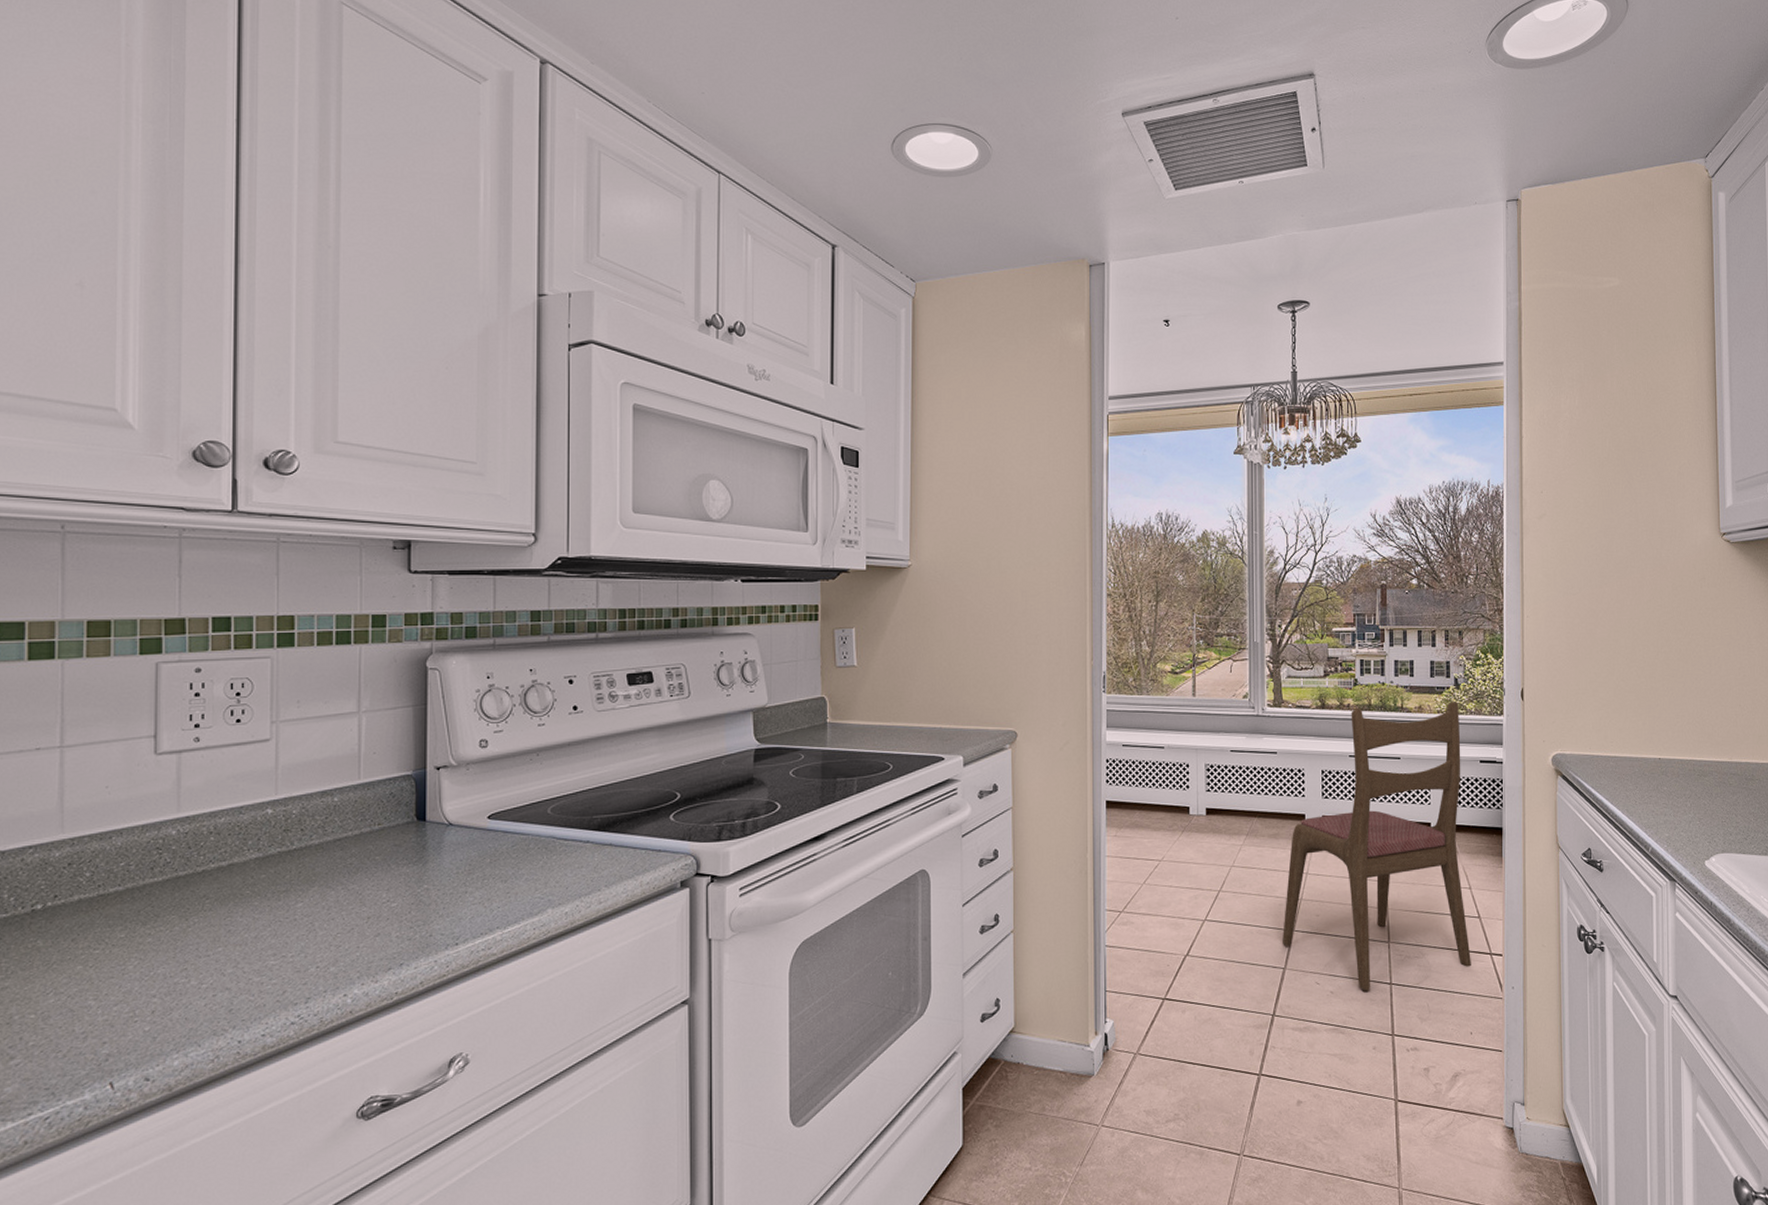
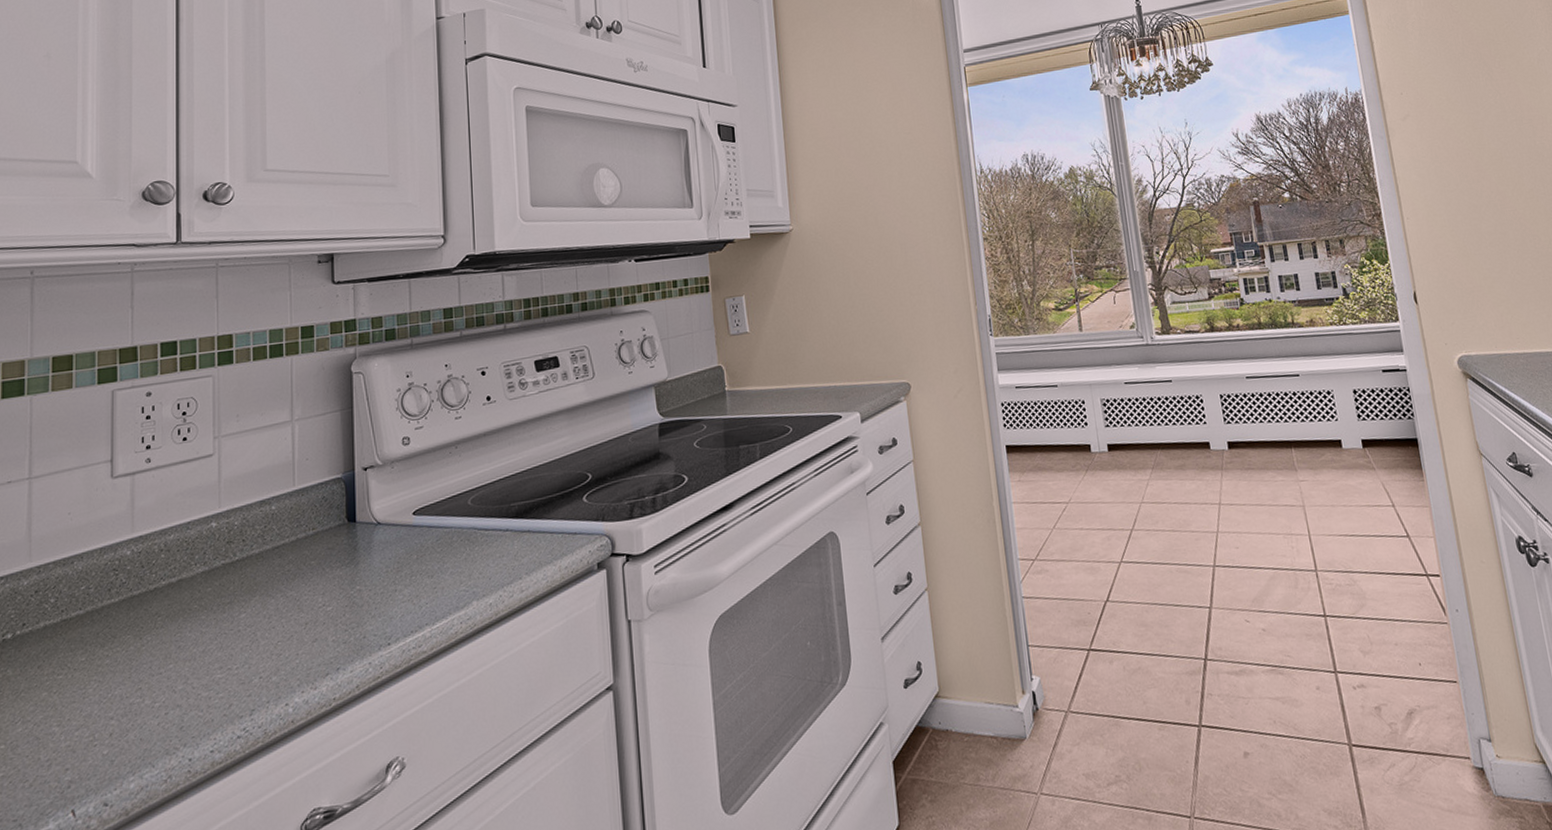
dining chair: present [1283,702,1471,991] -> none [1198,312,1408,626]

